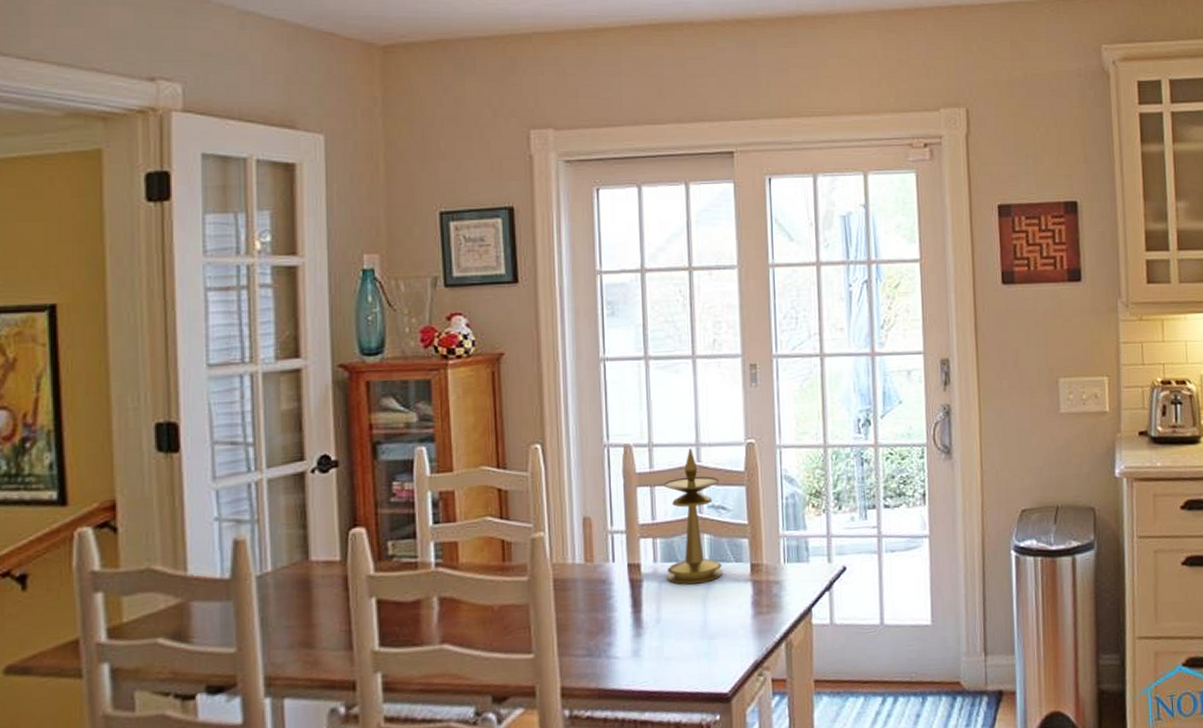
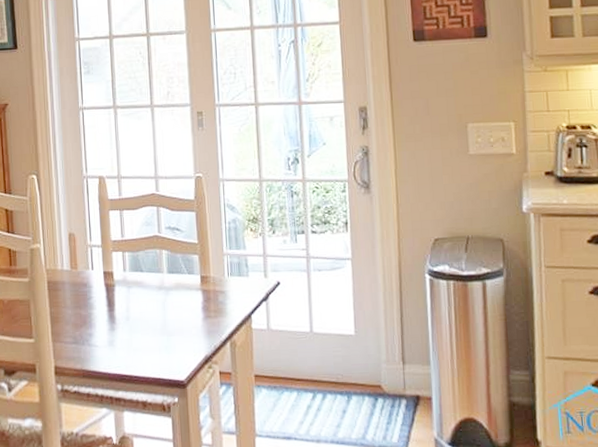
candlestick: present [663,448,722,585] -> none [130,180,178,291]

